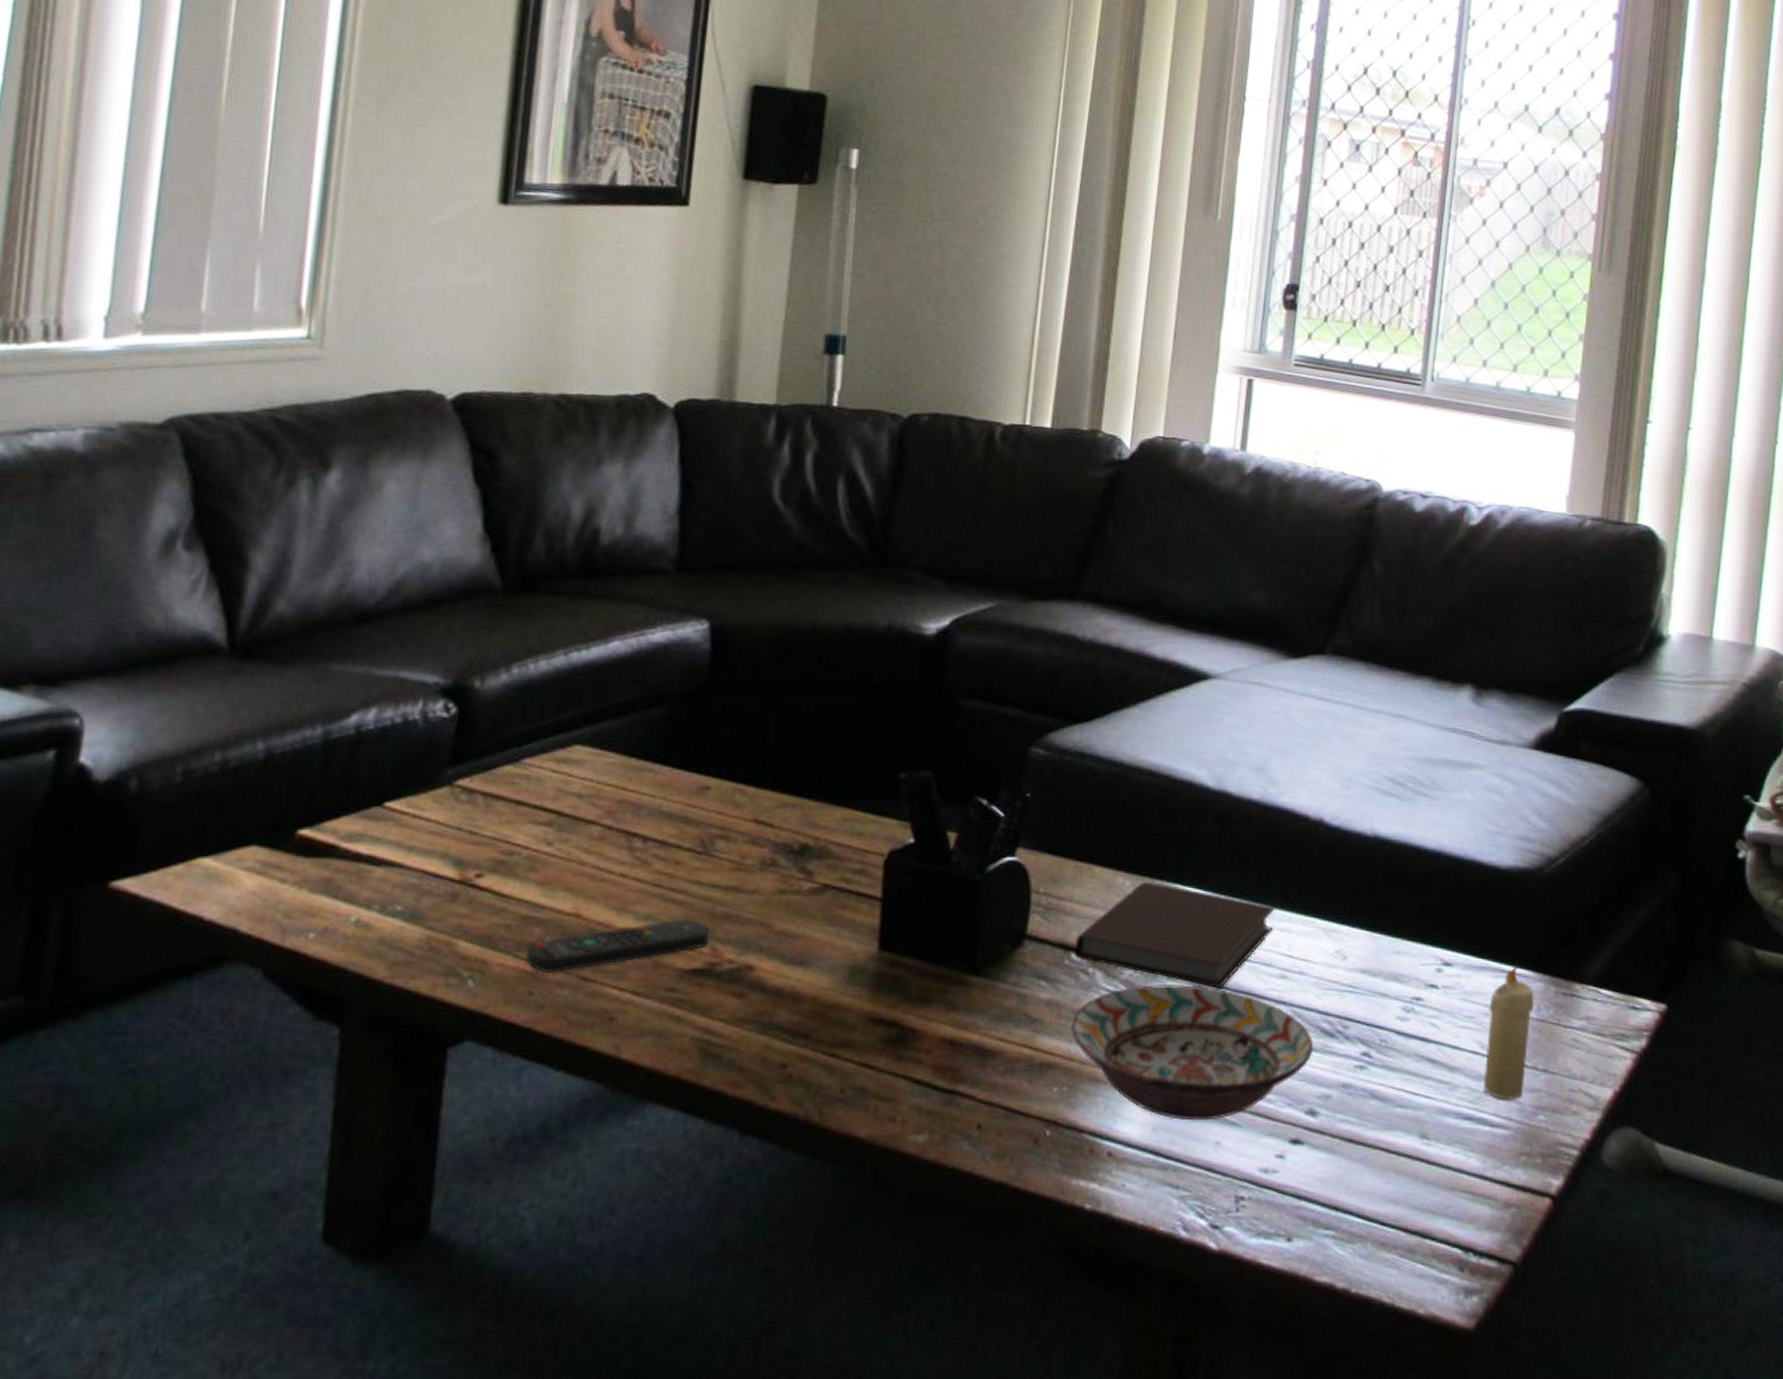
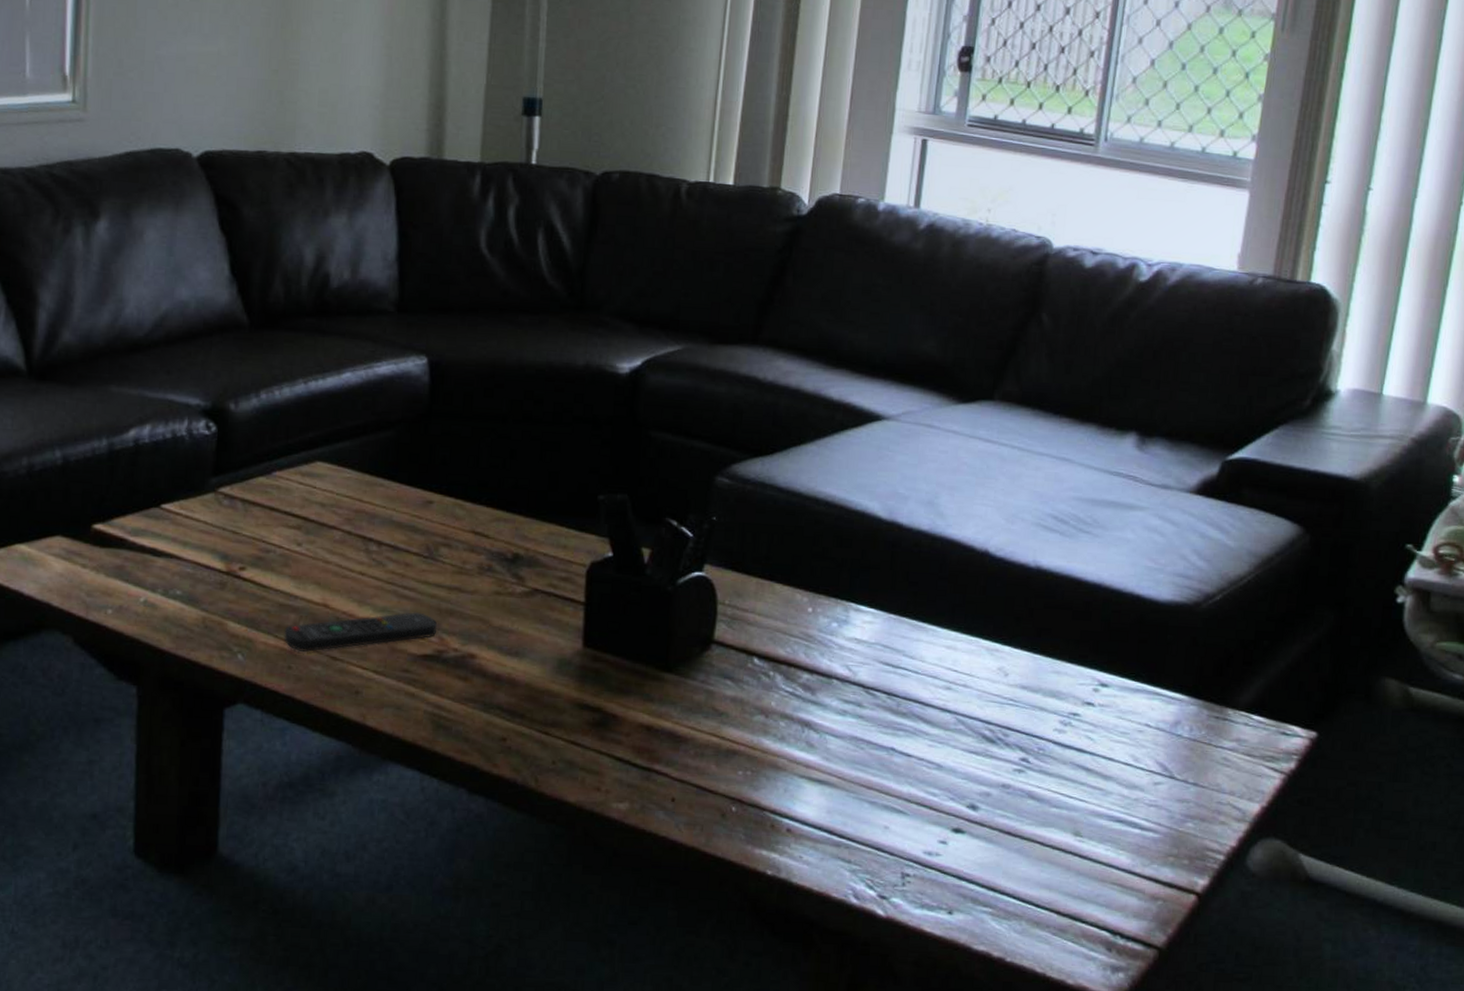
decorative bowl: present [1071,983,1314,1121] -> none [754,688,976,808]
notebook: present [1075,881,1276,988] -> none [757,598,943,695]
candle: present [1483,964,1535,1101] -> none [1135,688,1187,808]

